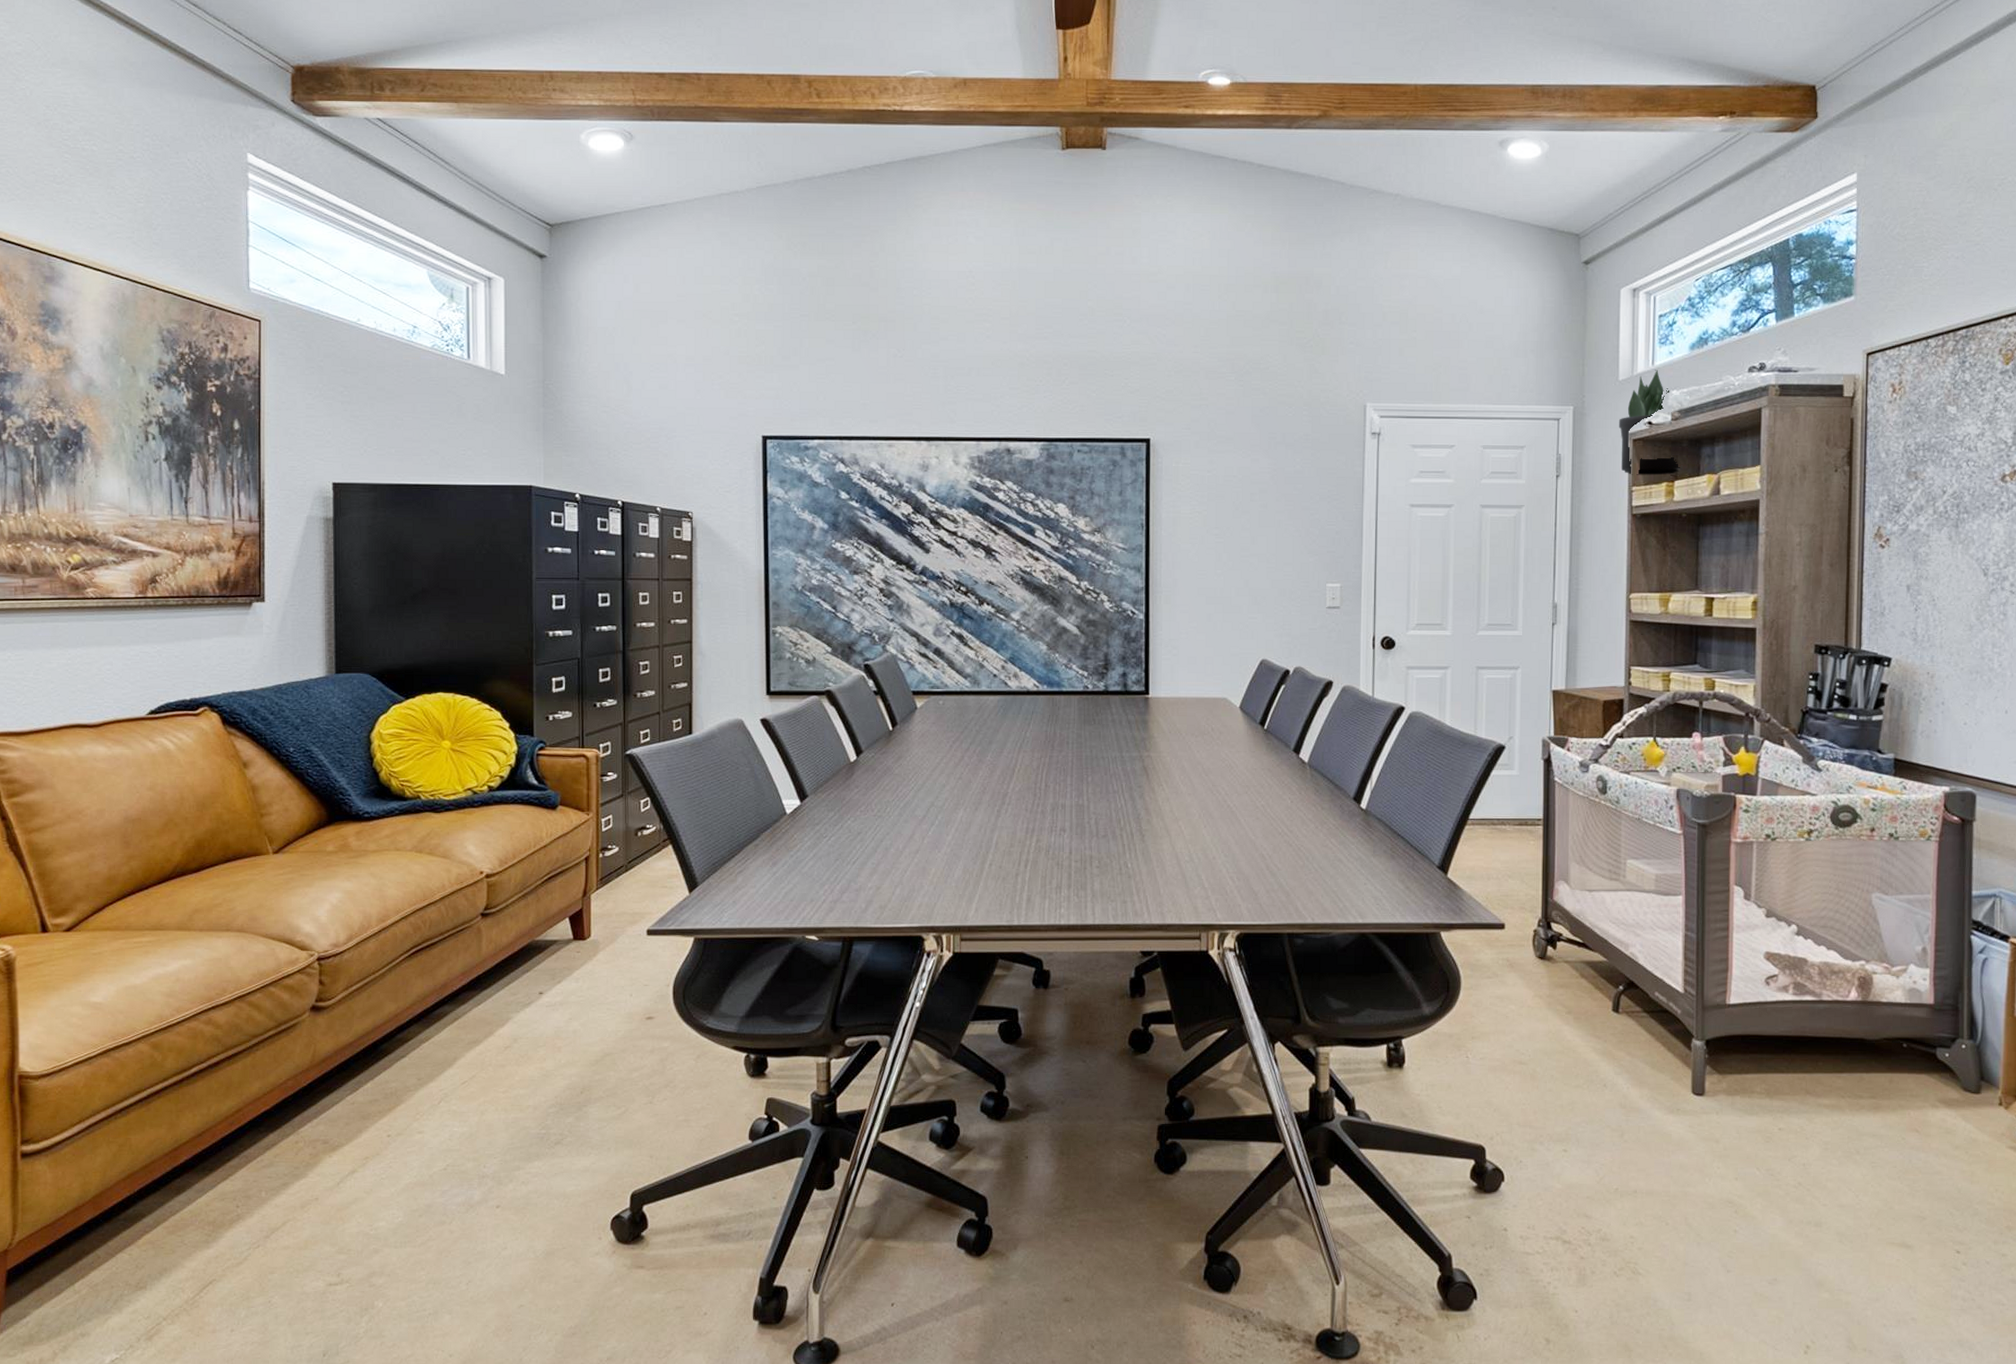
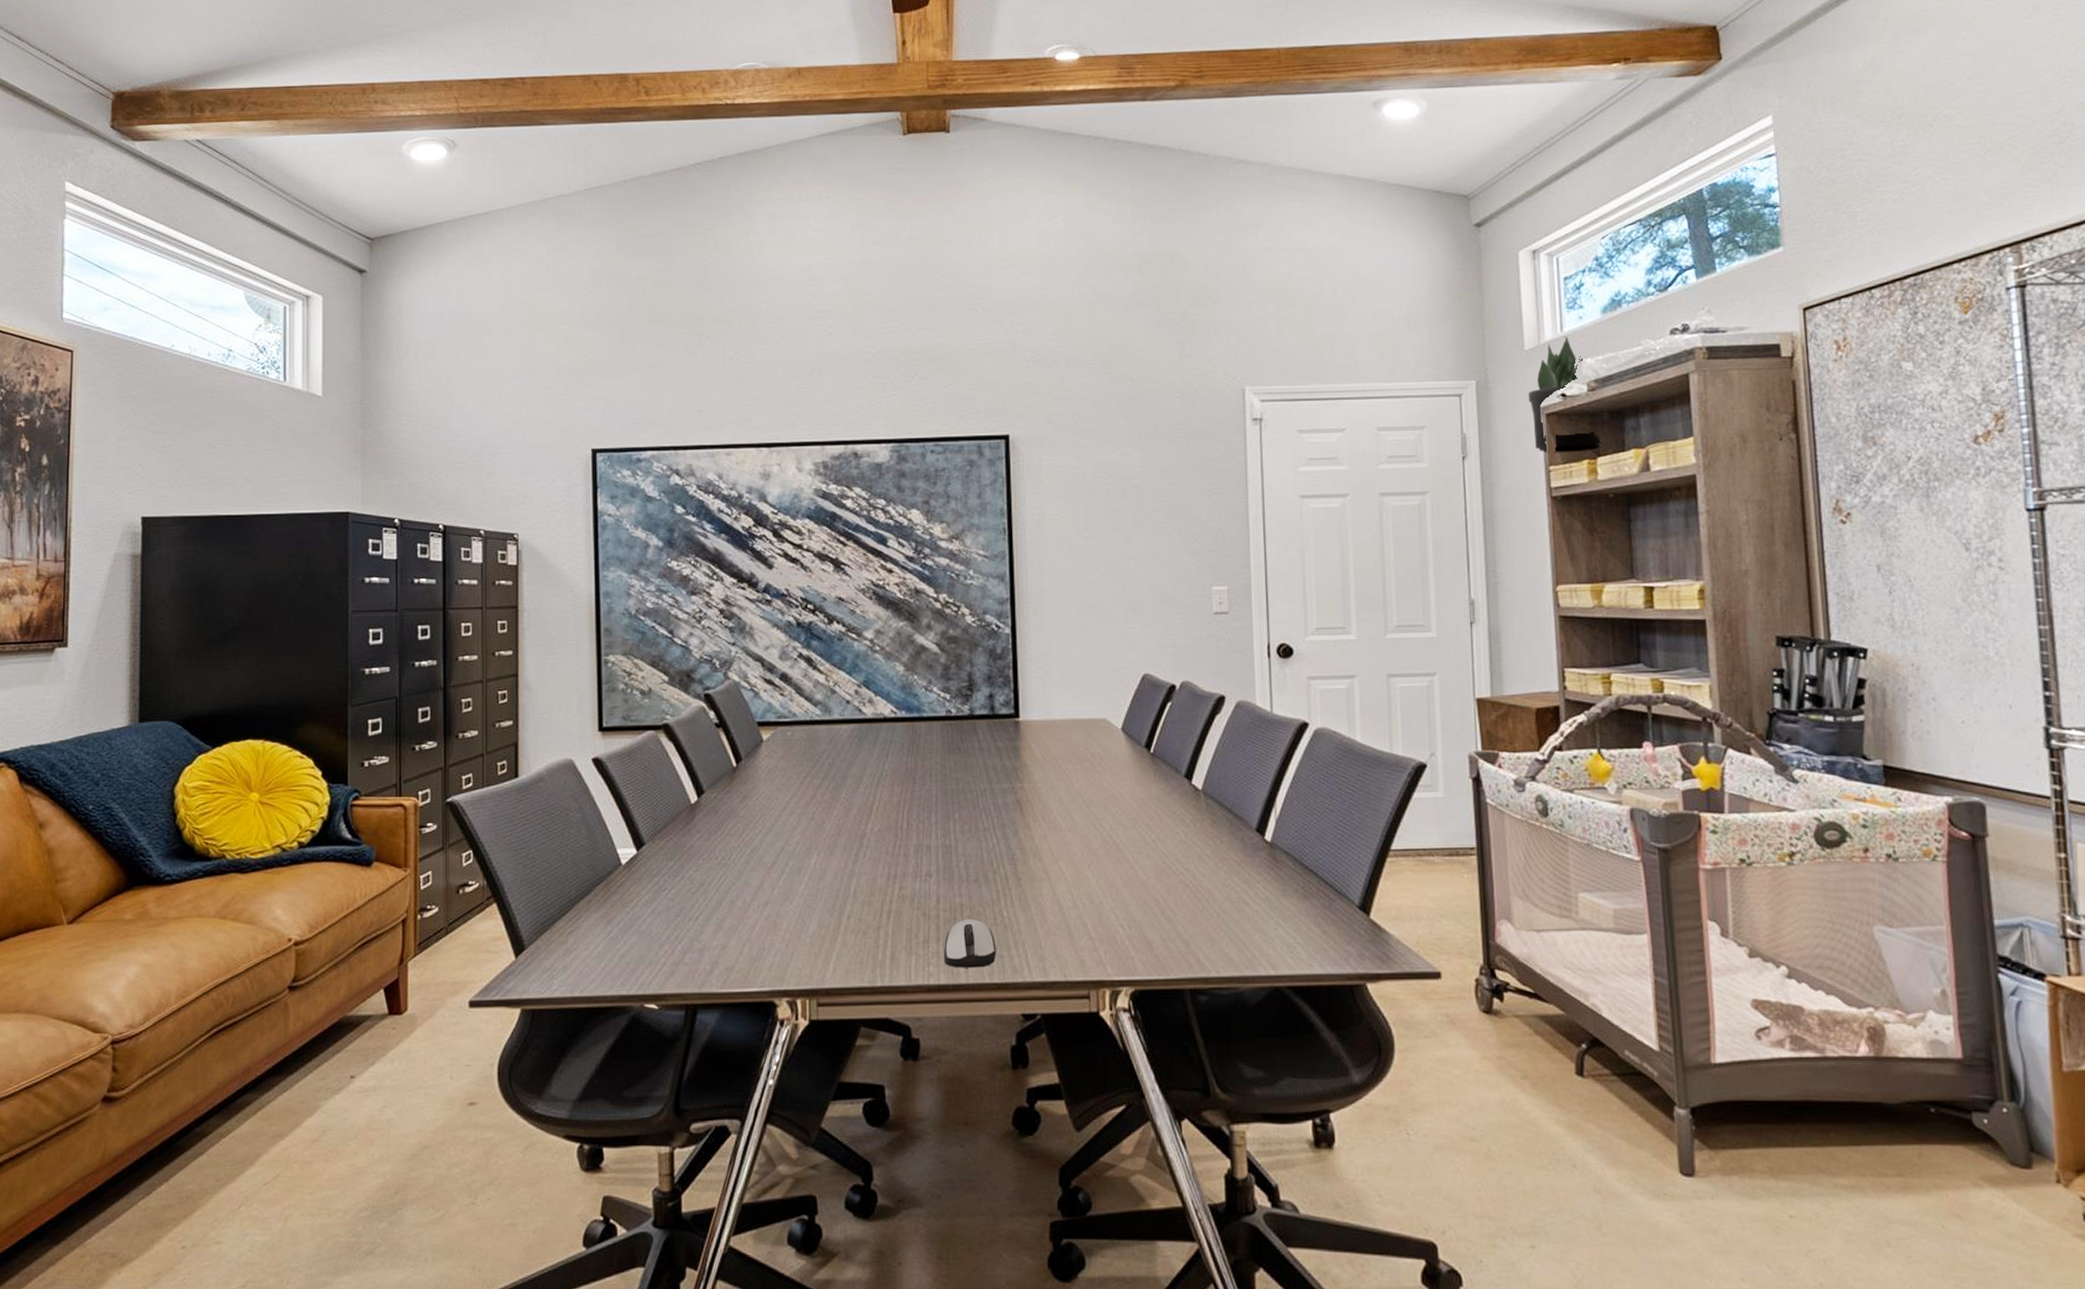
computer mouse: none [1074,869,1121,911] -> present [944,919,996,968]

